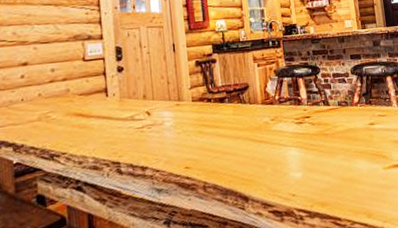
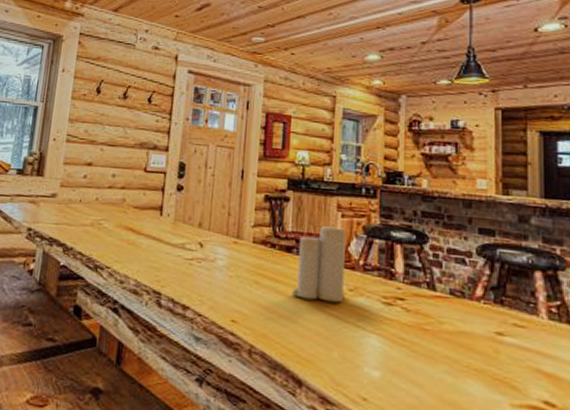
candle: none [229,73,269,136] -> present [292,224,346,303]

